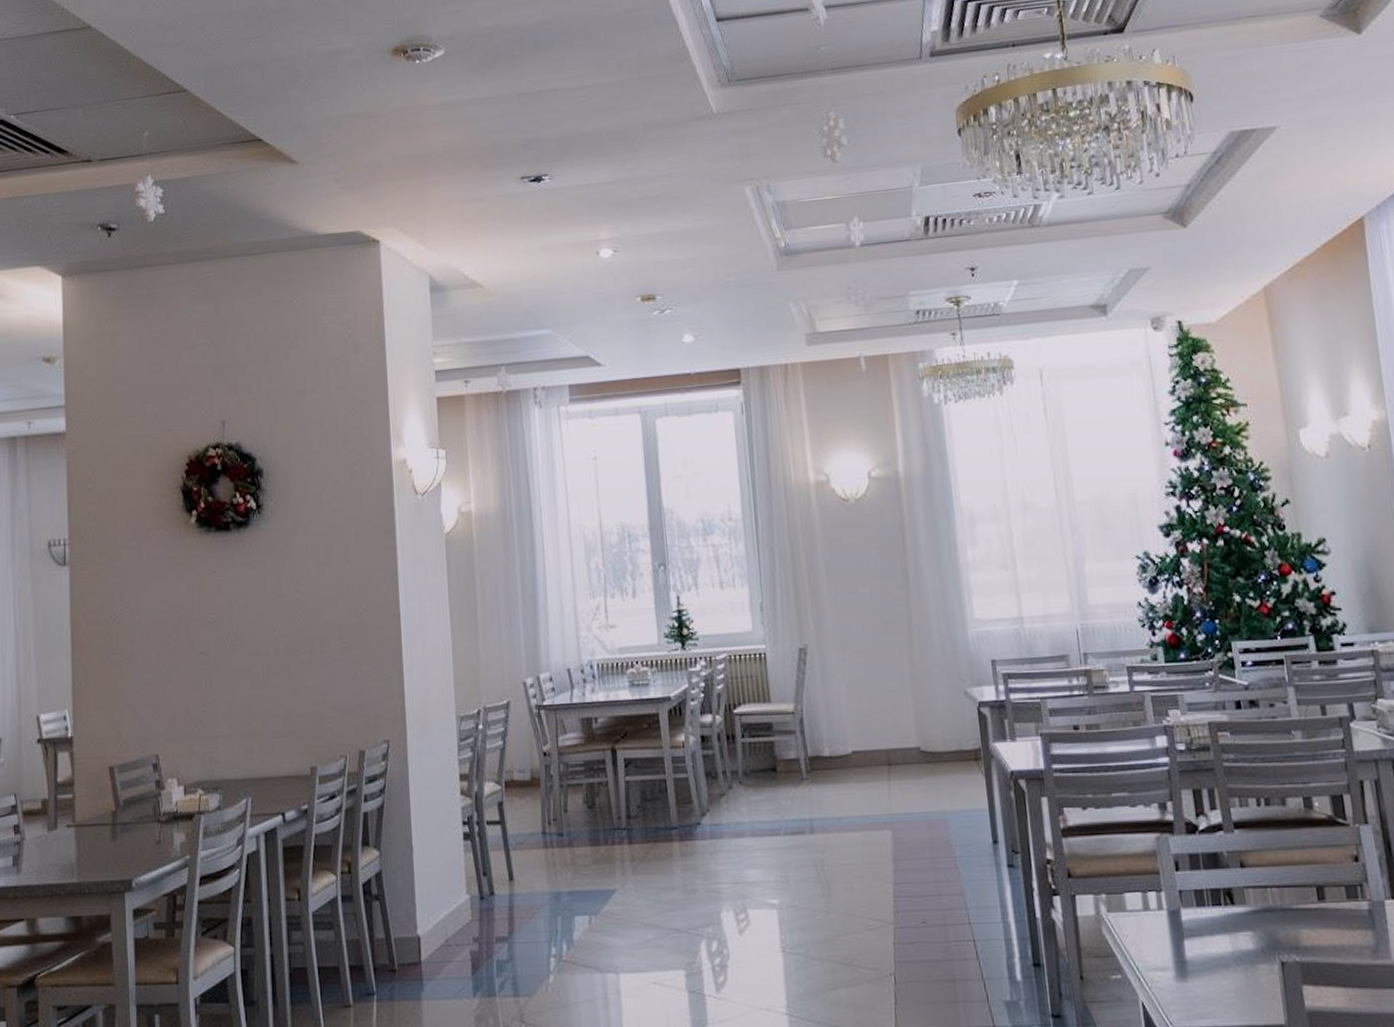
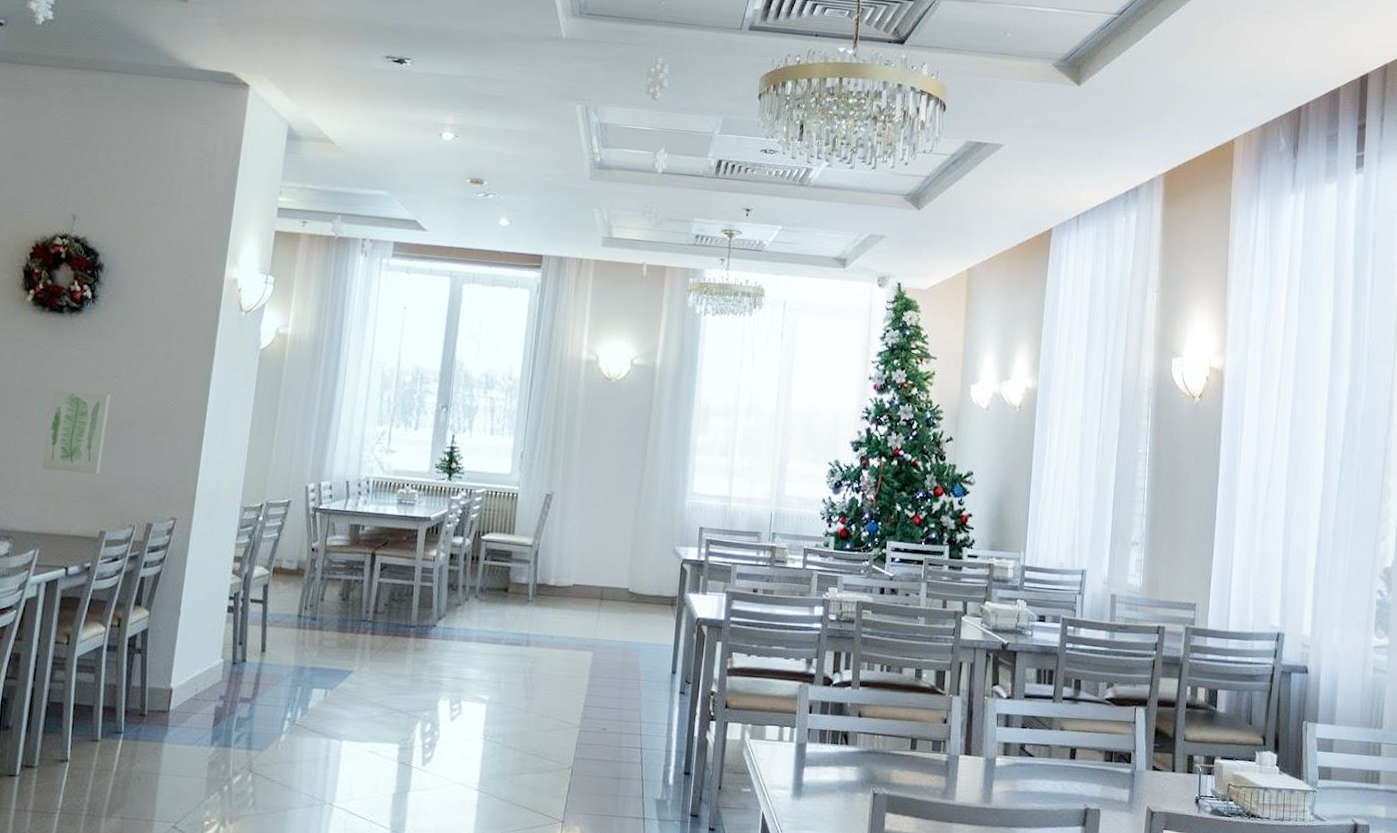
wall art: none [235,612,299,708] -> present [42,390,110,474]

